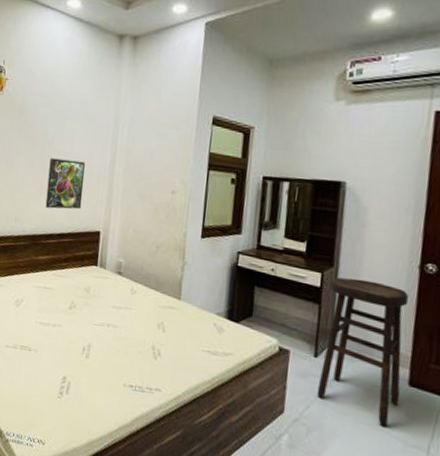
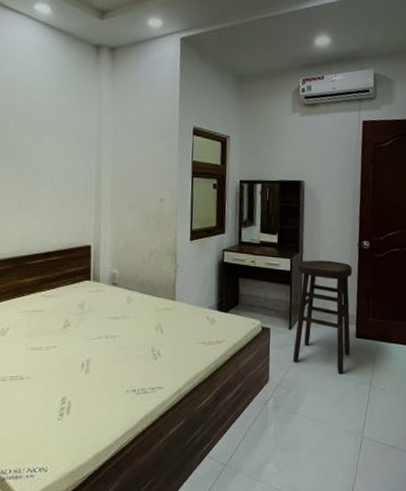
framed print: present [45,158,85,210] -> none [27,174,70,227]

